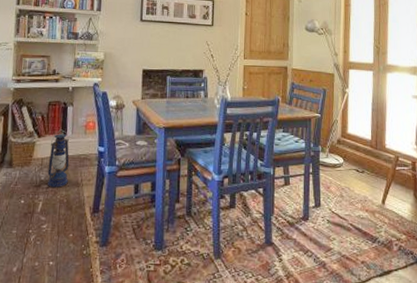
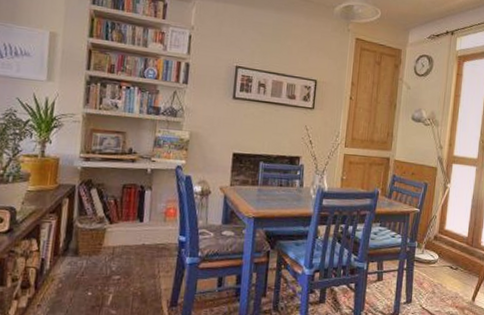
lantern: present [47,129,70,189] -> none [119,215,146,280]

